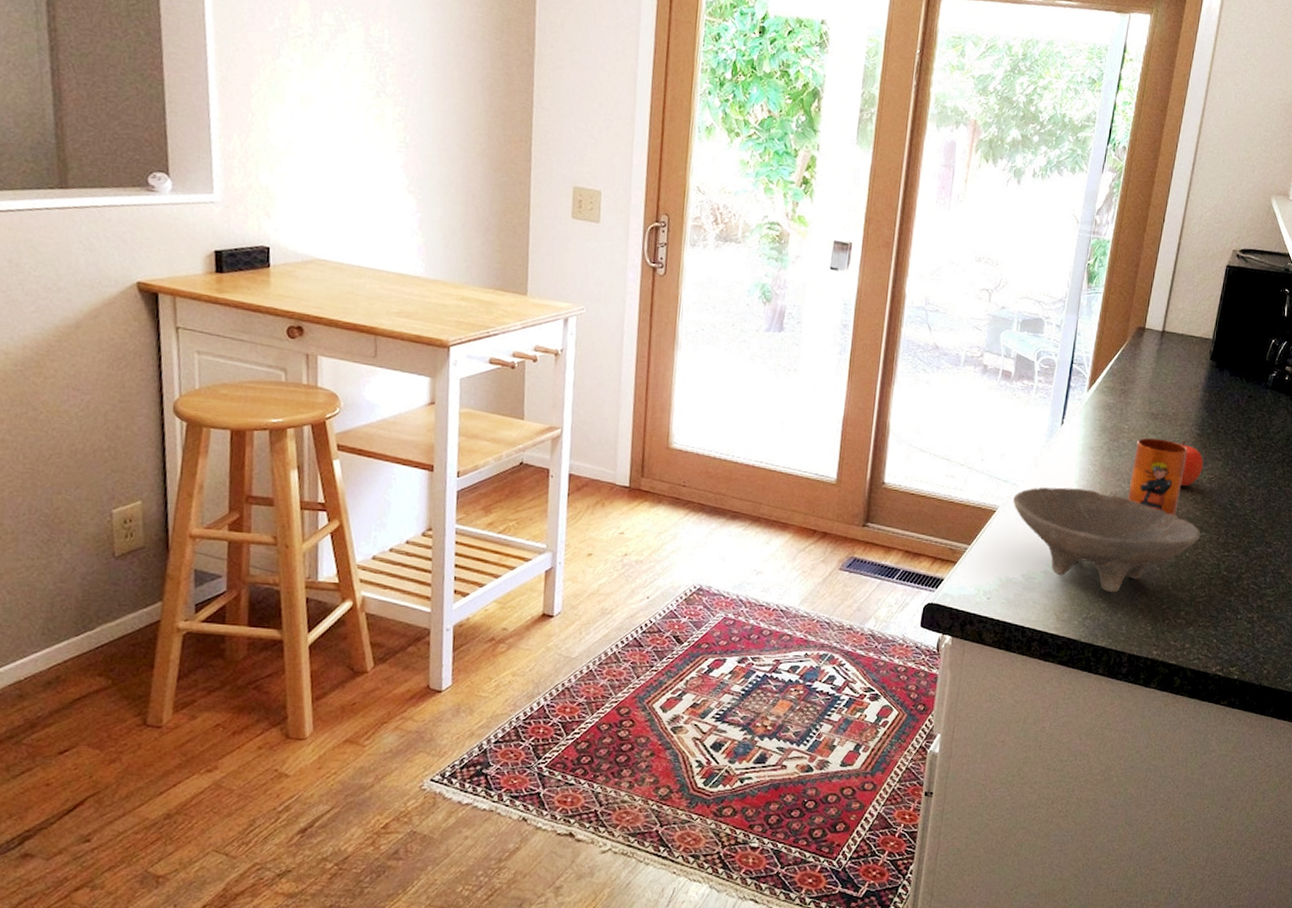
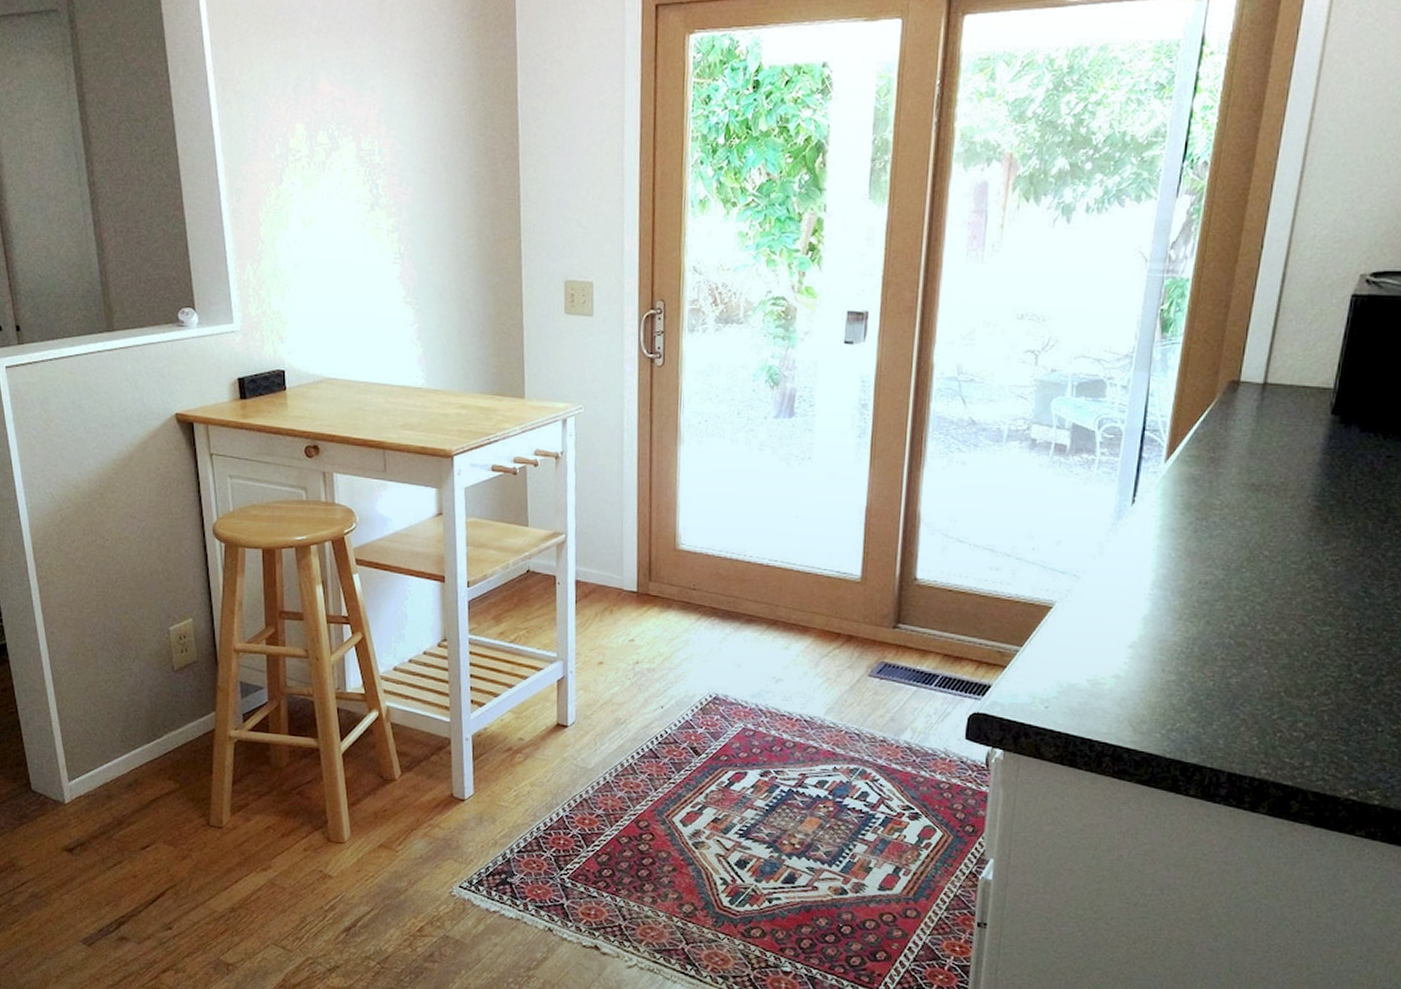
bowl: present [1013,487,1201,593] -> none [1073,577,1324,701]
mug: present [1127,438,1188,517] -> none [1221,515,1302,608]
apple: present [1179,440,1204,486] -> none [1290,515,1325,571]

